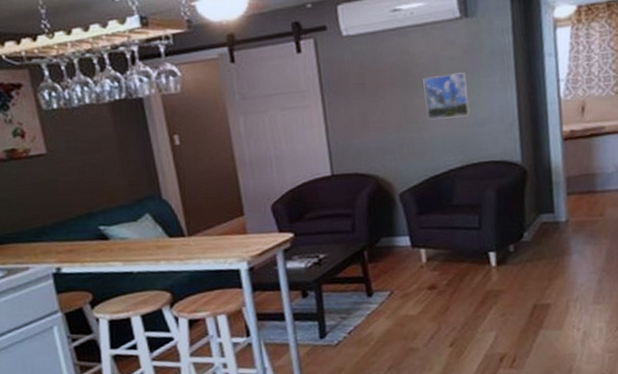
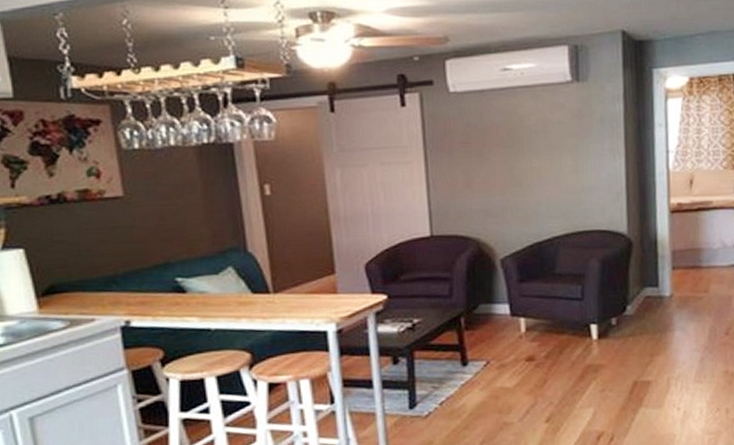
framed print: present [423,71,470,120] -> none [531,136,577,185]

